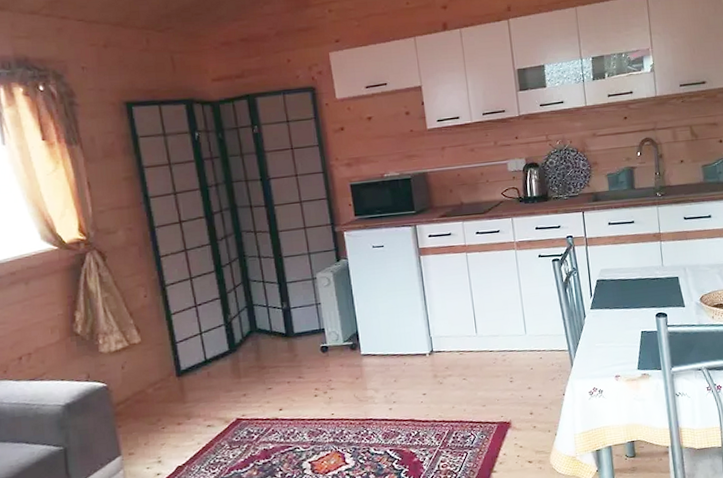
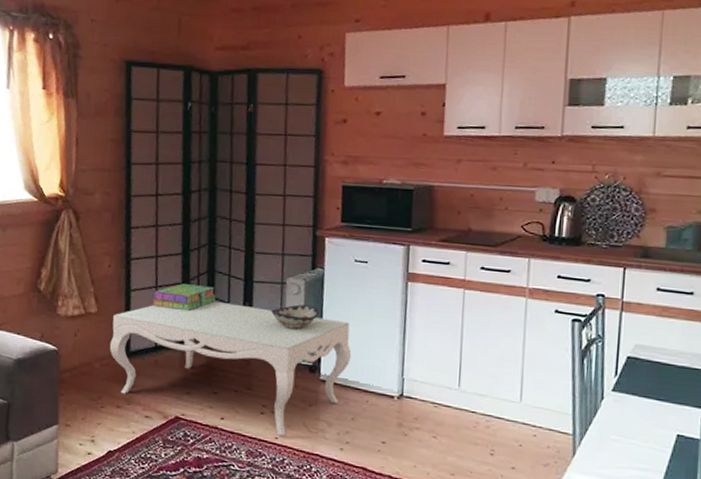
coffee table: none [158,300,385,411] -> present [109,301,352,436]
stack of books: none [193,294,256,325] -> present [151,284,217,312]
decorative bowl: none [308,293,351,317] -> present [271,304,320,330]

